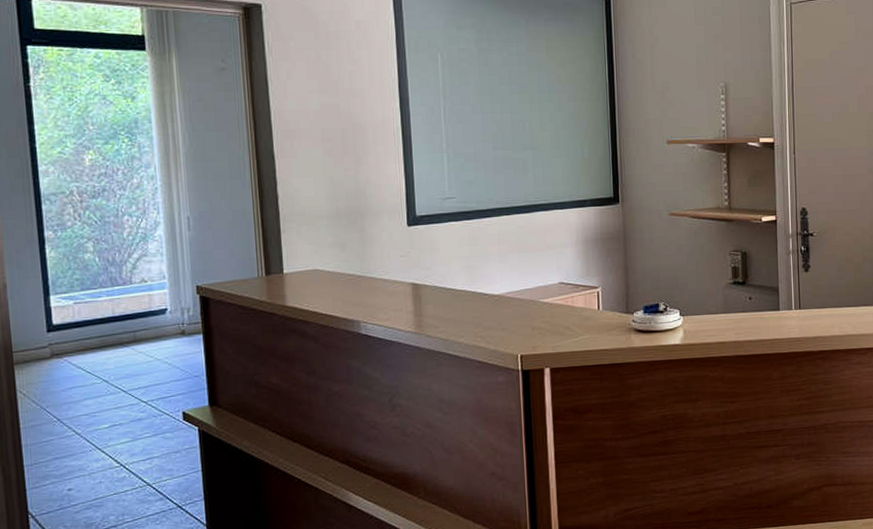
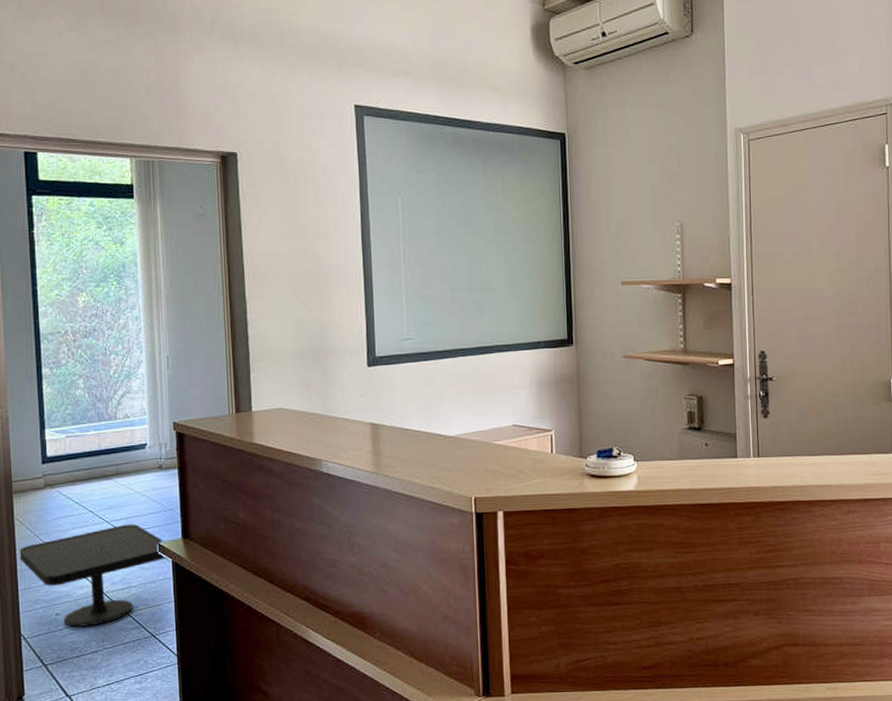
side table: none [23,392,193,502] -> present [19,524,167,627]

